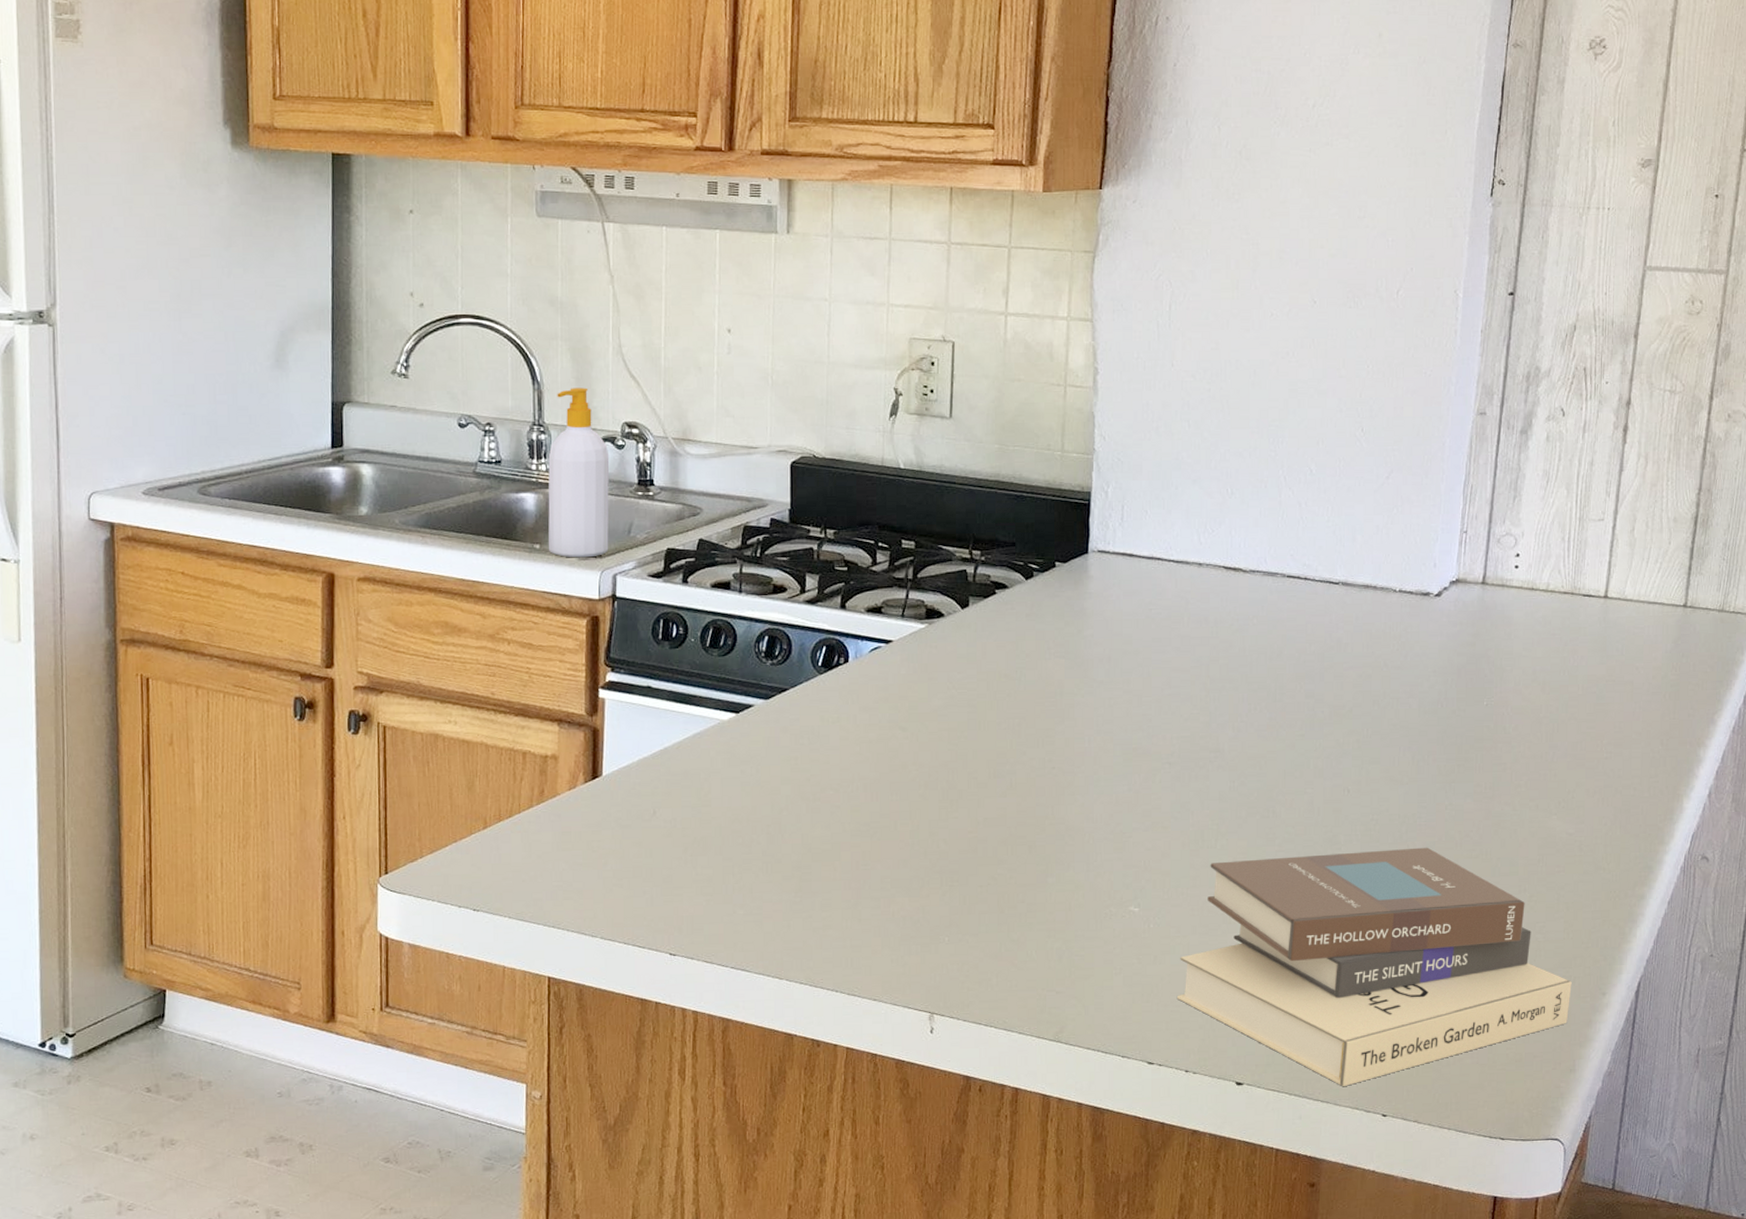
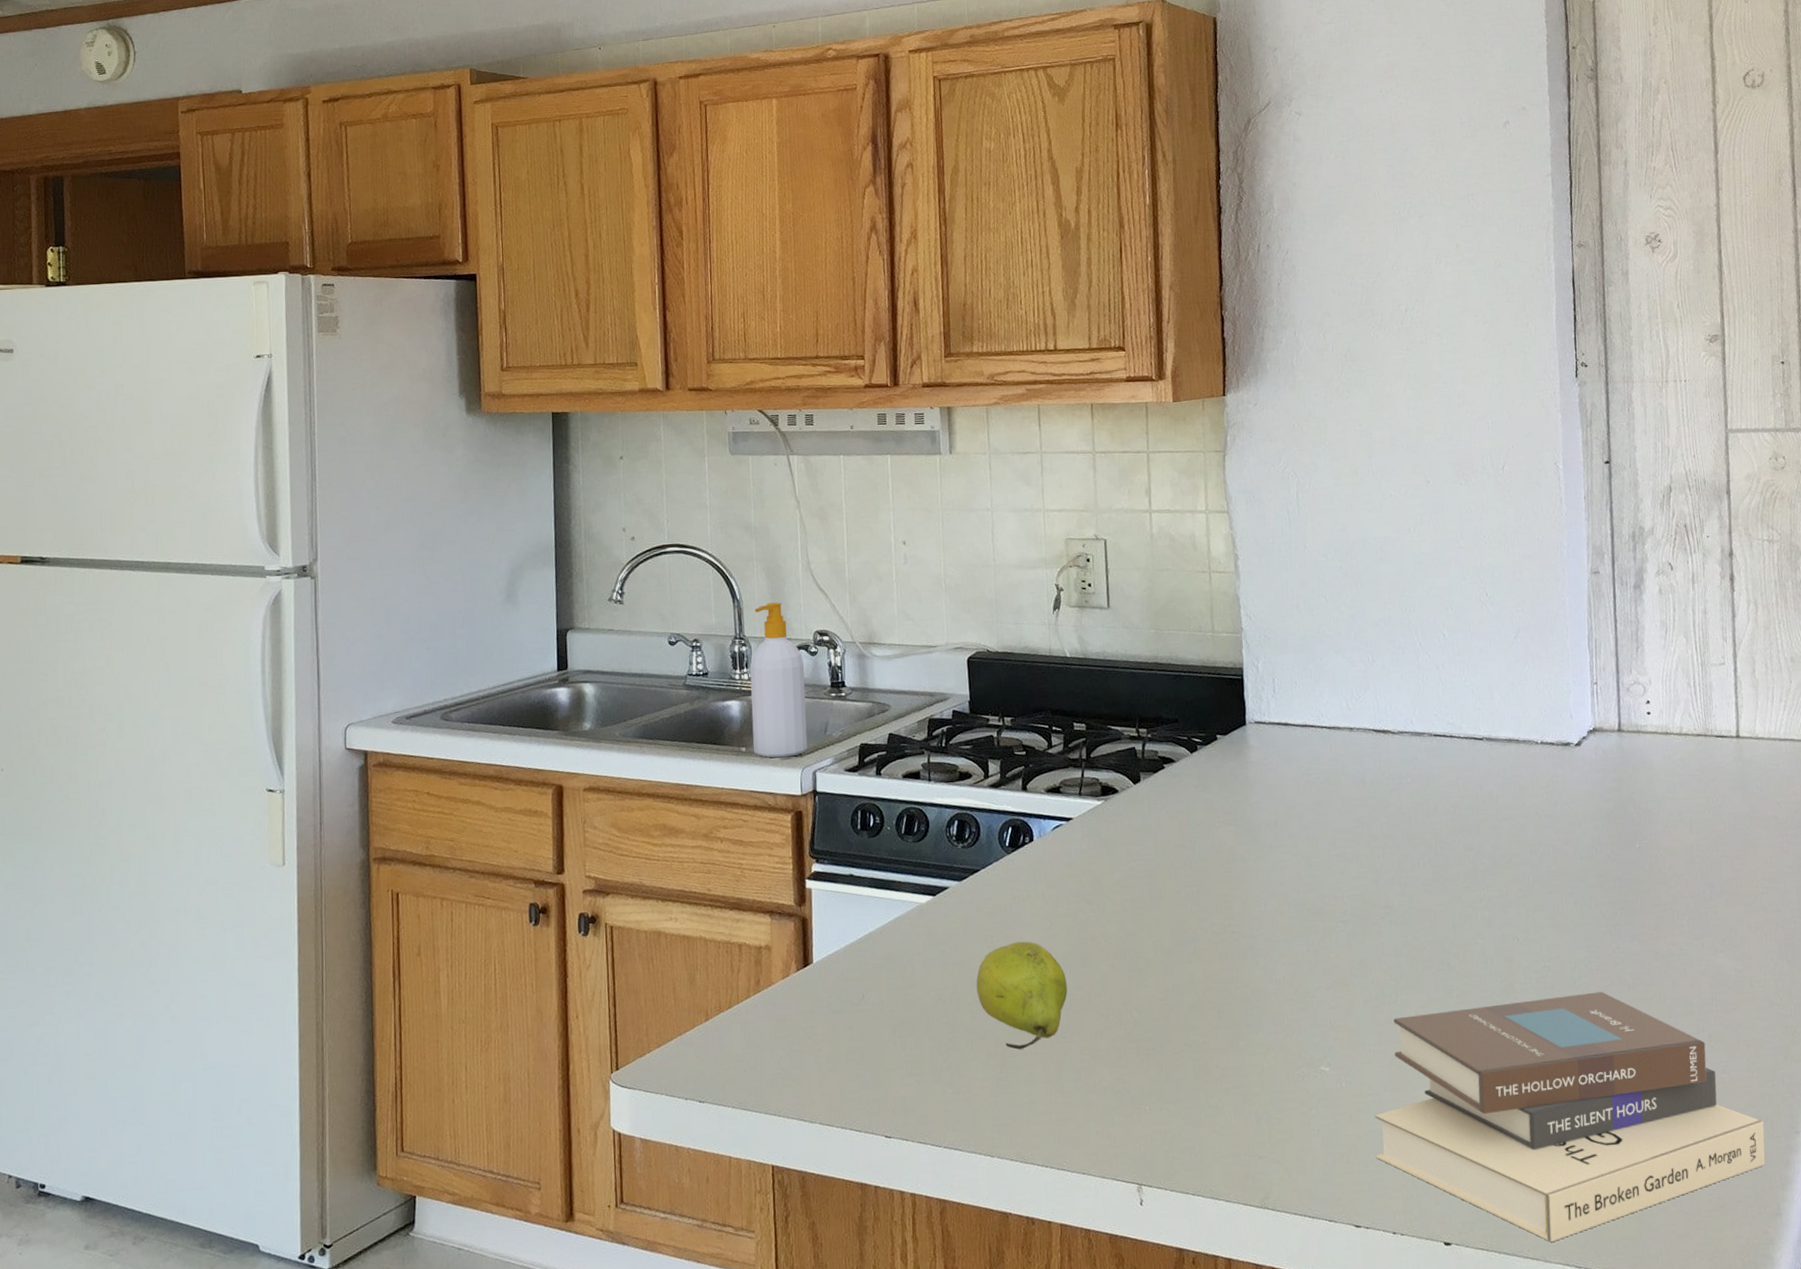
fruit: none [776,765,872,874] -> present [976,941,1068,1050]

